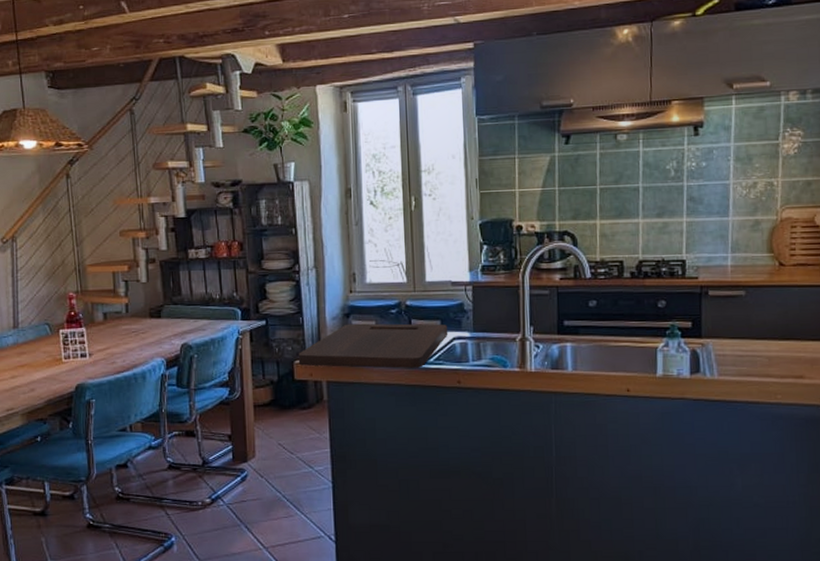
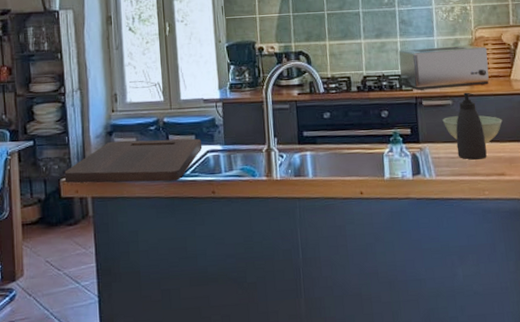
toaster: none [683,226,795,279] -> present [398,44,489,91]
bowl: none [731,309,806,343] -> present [442,115,502,145]
soap dispenser: none [746,282,783,359] -> present [456,92,487,160]

